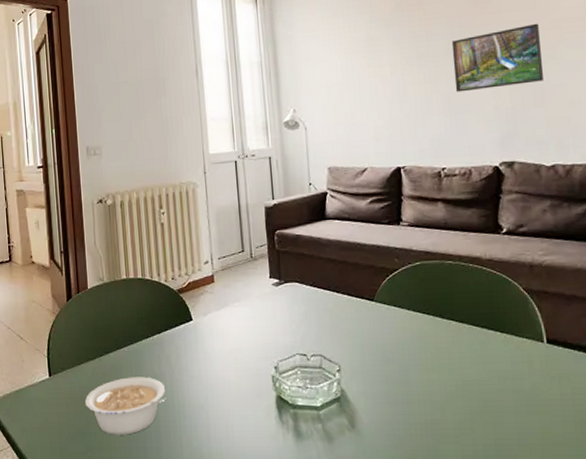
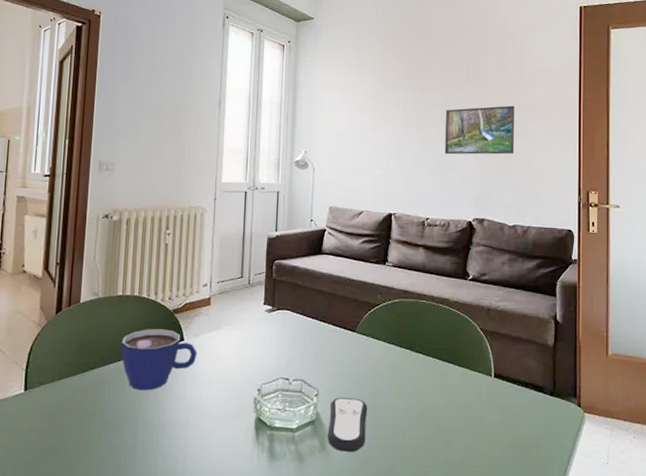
legume: present [84,377,167,435] -> none [59,394,147,454]
cup: none [132,310,208,373] -> present [121,329,197,391]
remote control: none [354,371,400,430] -> present [327,397,368,452]

